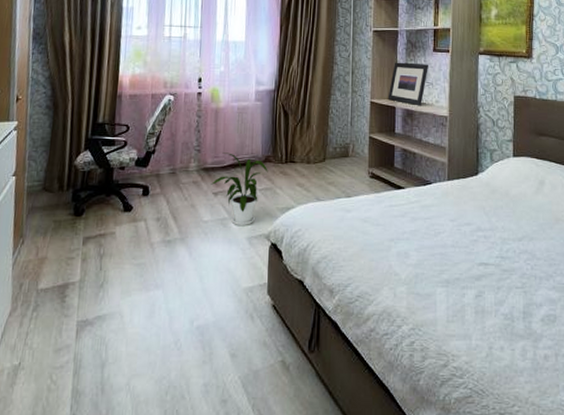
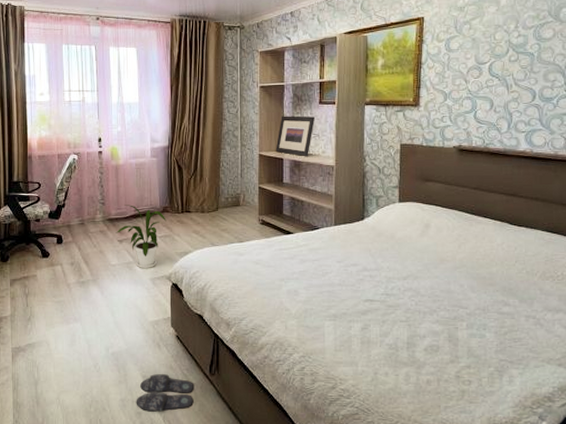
slippers: none [221,352,291,399] -> present [136,374,195,412]

